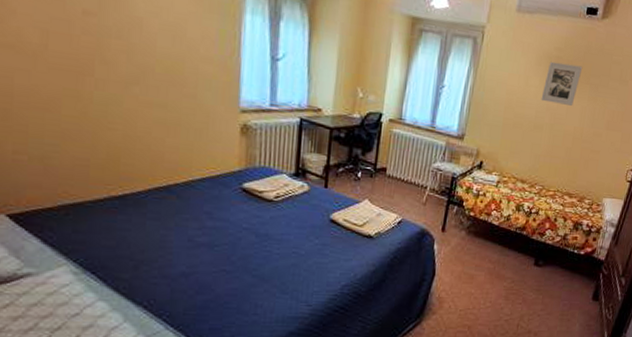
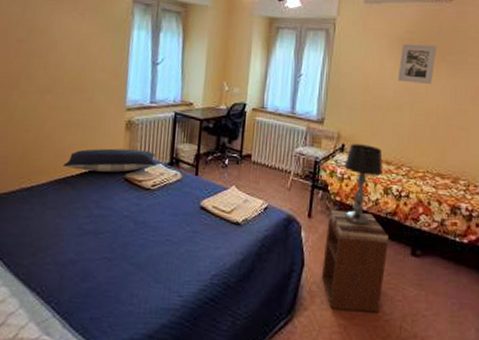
pillow: none [164,154,280,182] -> present [63,148,156,173]
nightstand: none [450,224,516,314] -> present [321,210,388,313]
table lamp: none [477,161,518,239] -> present [344,144,383,225]

